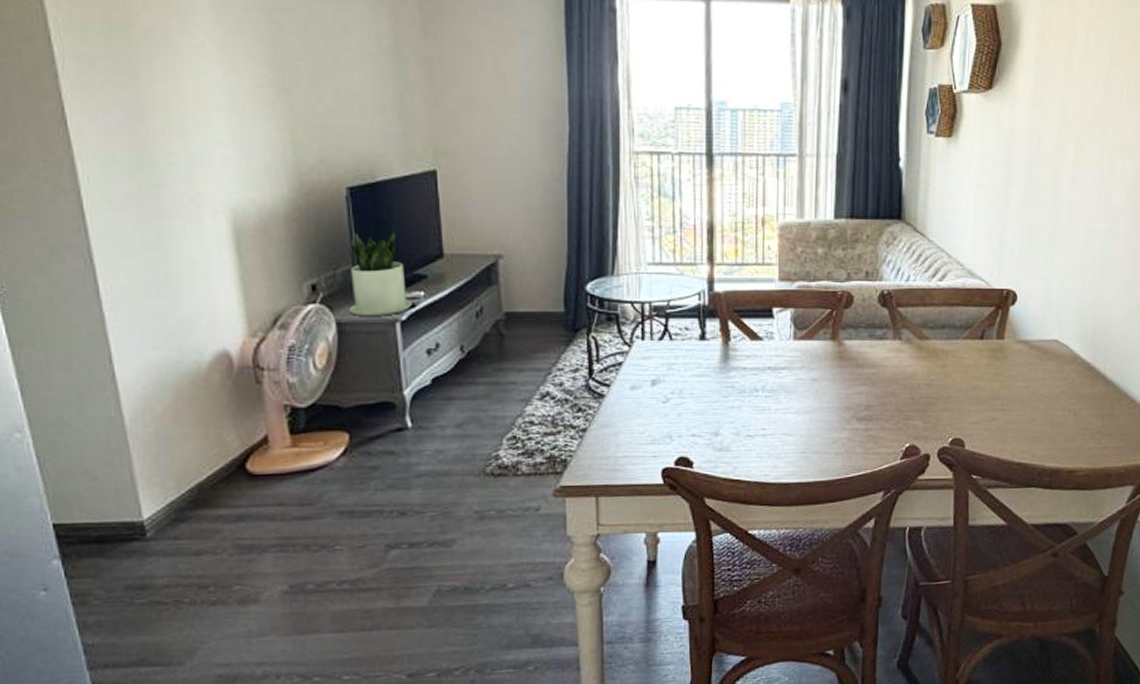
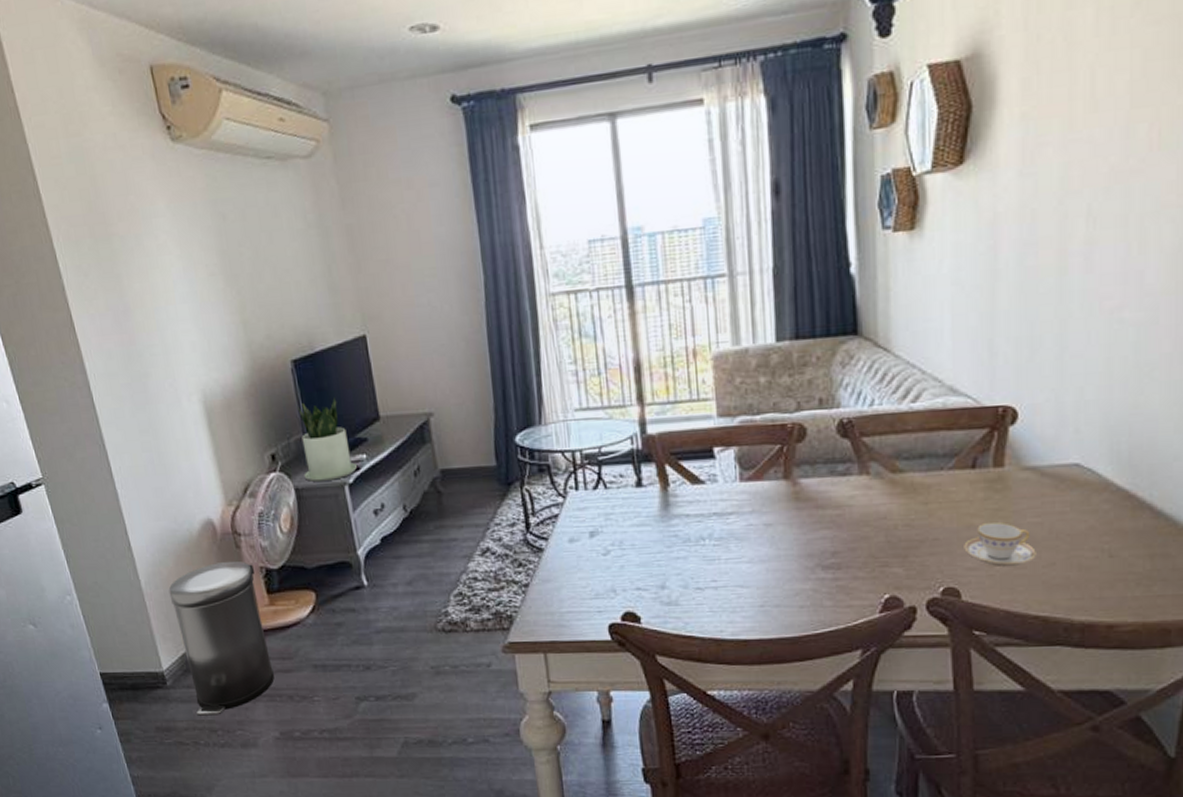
pedal bin: none [161,397,289,571] -> present [168,560,274,716]
teacup: none [970,384,1023,421] -> present [964,521,1036,566]

